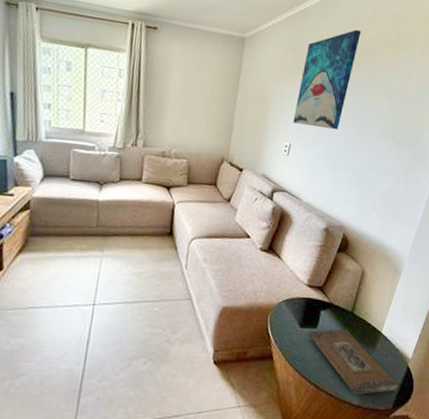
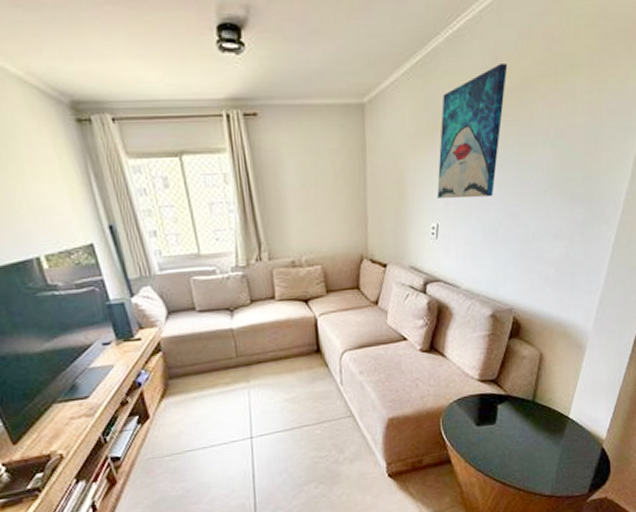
book: present [308,329,398,396] -> none [487,420,593,486]

